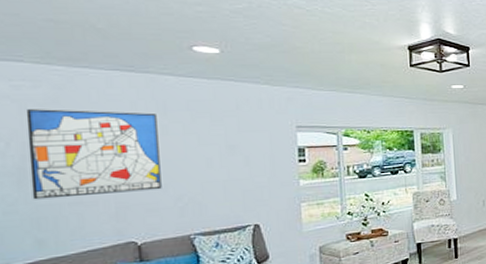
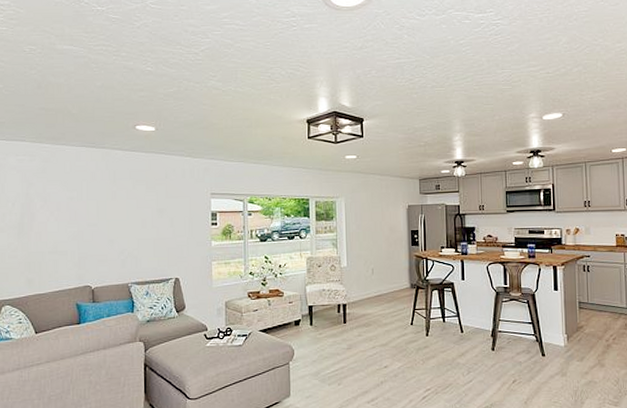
wall art: present [25,109,162,200] -> none [25,177,110,248]

